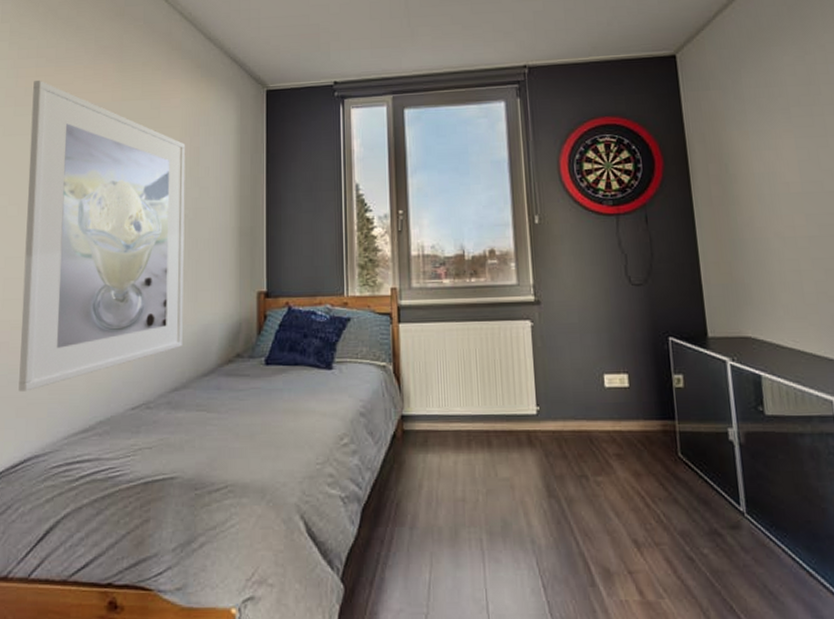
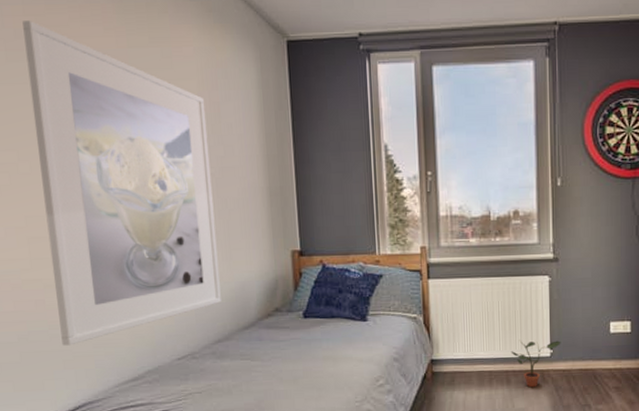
potted plant: none [491,394,549,452] -> present [511,340,561,388]

